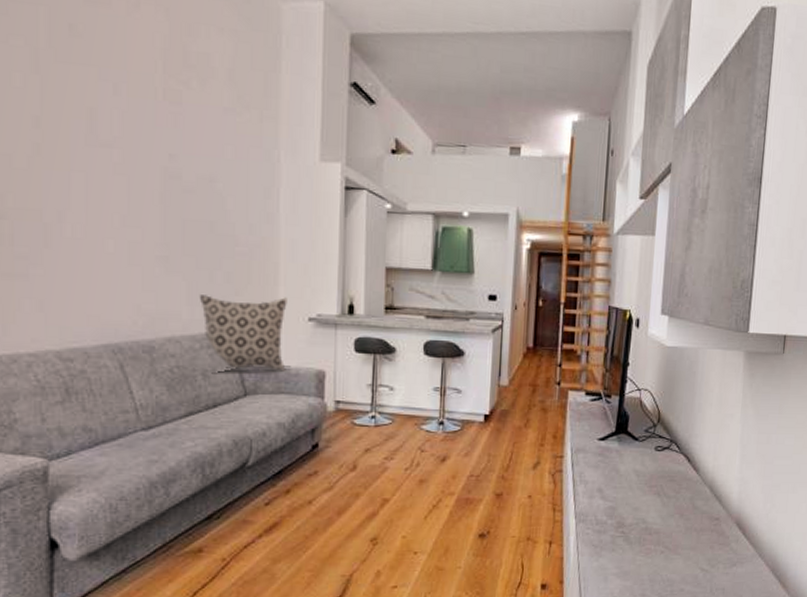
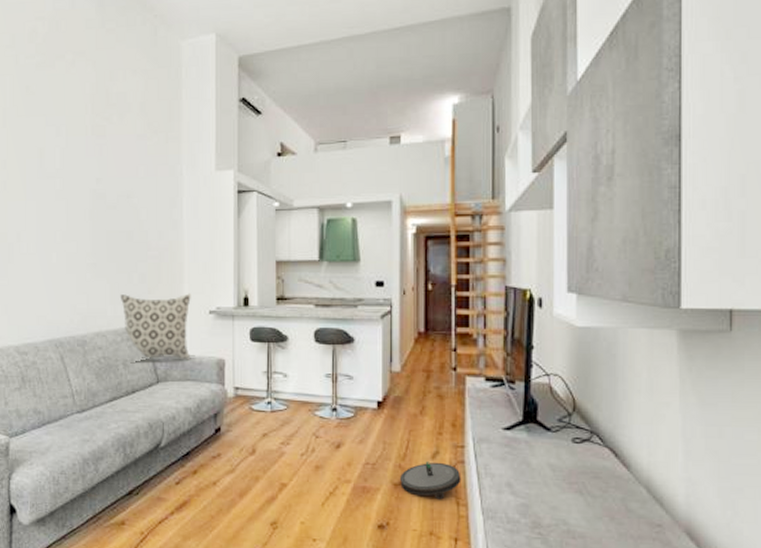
robot vacuum: none [502,472,559,507] -> present [400,461,461,500]

